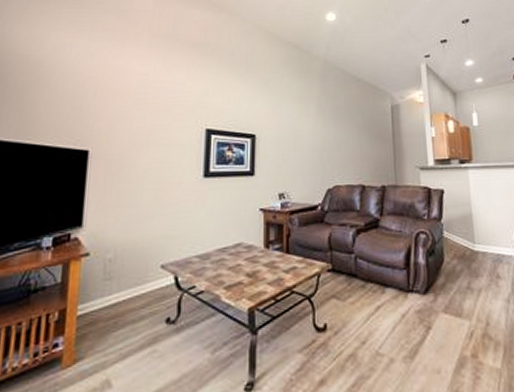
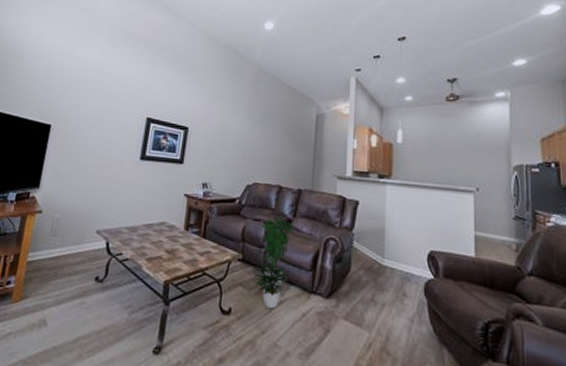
potted plant: none [346,215,383,317] -> present [253,214,293,310]

